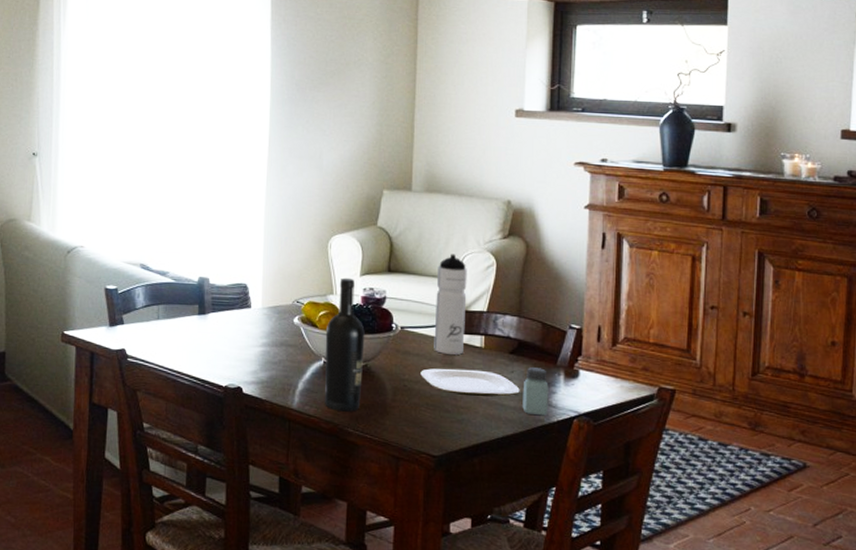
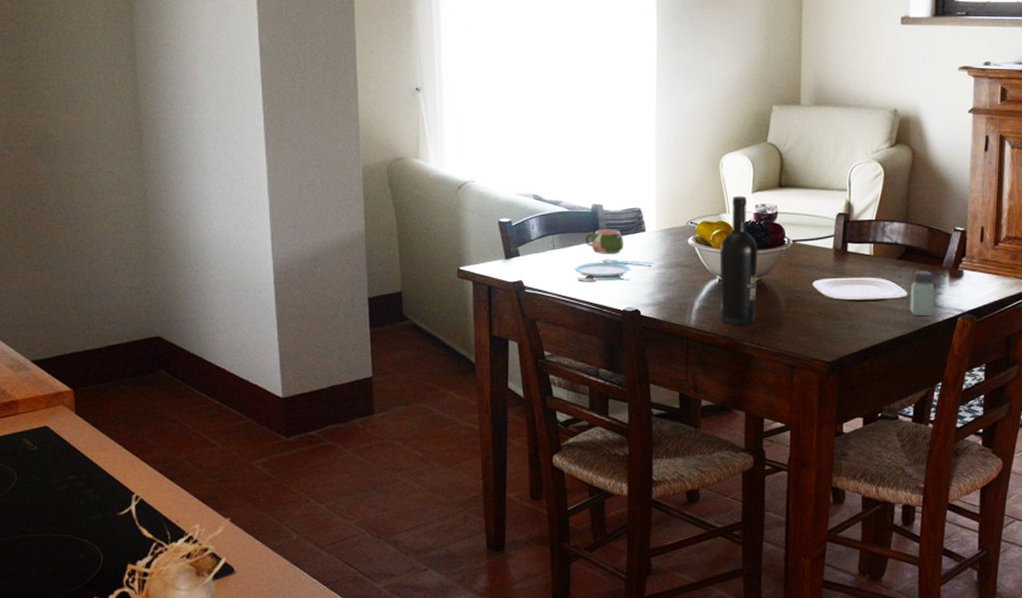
plate: none [178,332,259,357] -> present [575,259,655,283]
mug: none [189,303,228,328] -> present [584,230,623,254]
water bottle: present [434,253,467,355] -> none [825,165,856,264]

